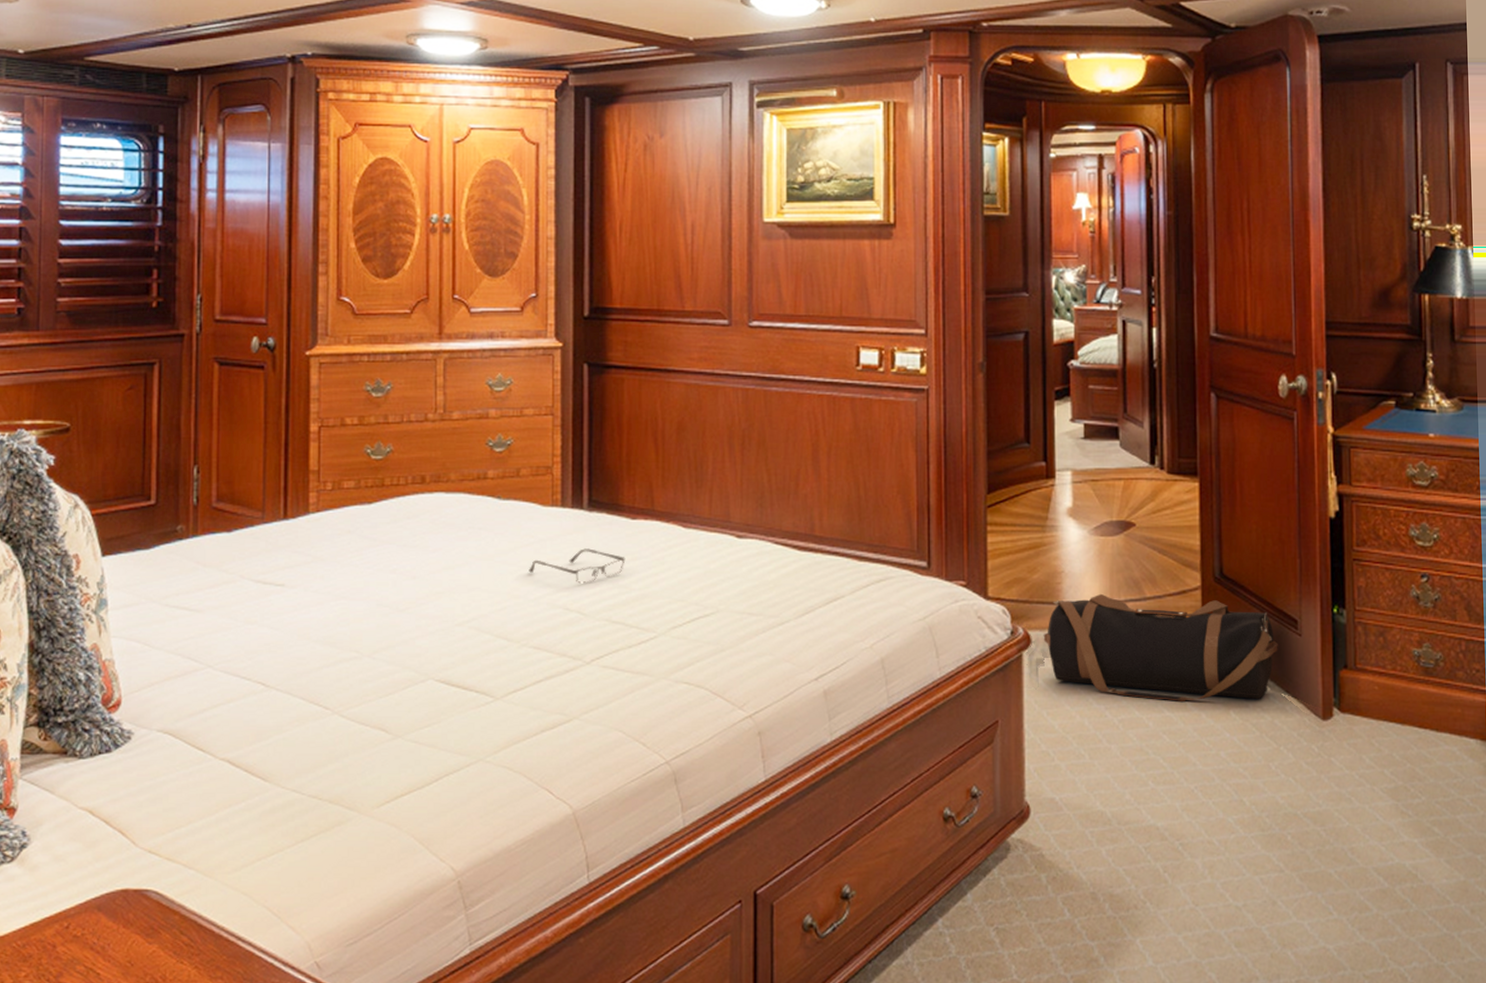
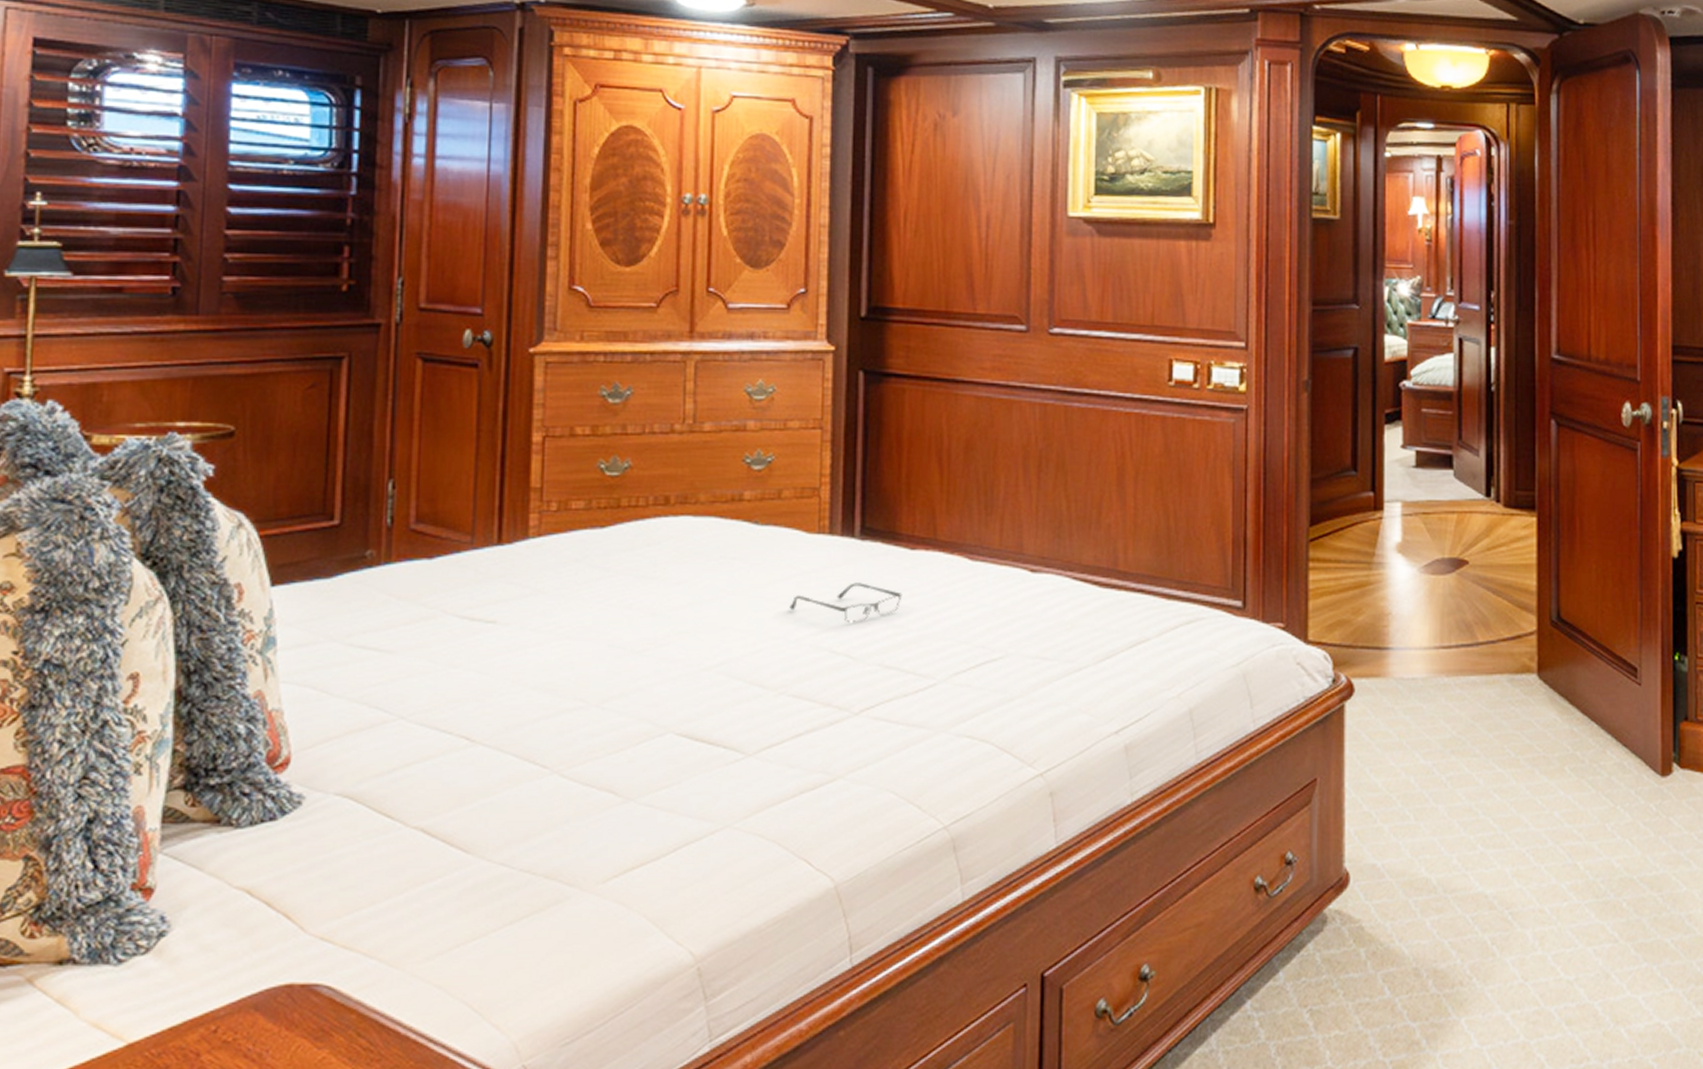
duffel bag: present [1043,593,1278,701] -> none [1367,638,1617,757]

